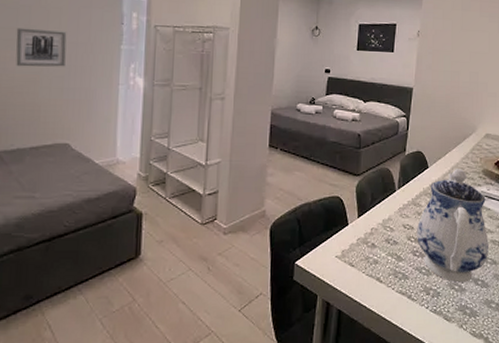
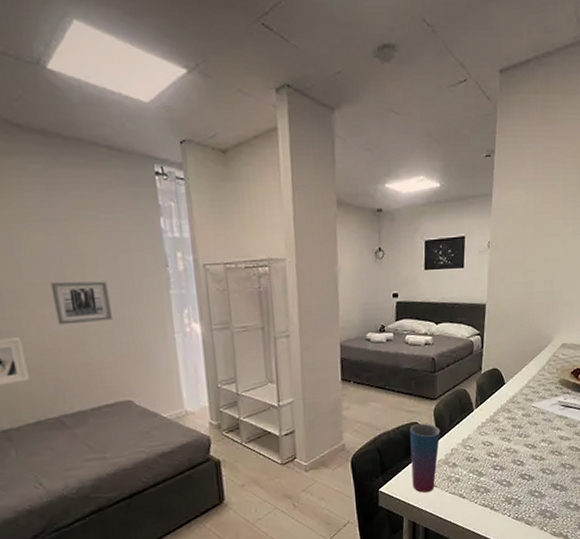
cup: none [329,198,362,272] -> present [410,423,441,493]
teapot: present [416,169,489,283] -> none [495,381,566,490]

